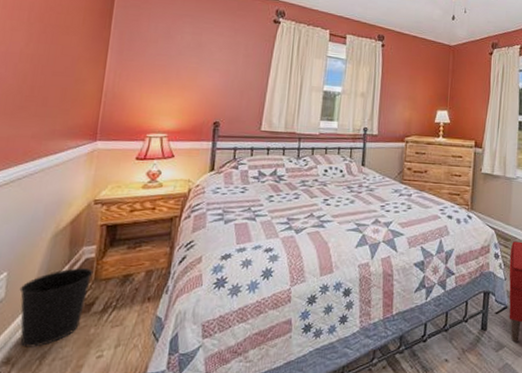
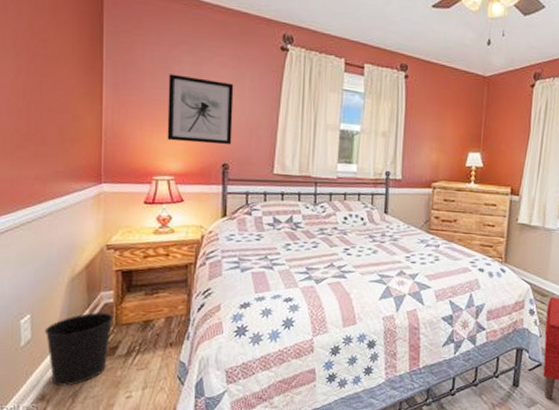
wall art: none [163,42,230,105] -> present [167,74,234,145]

